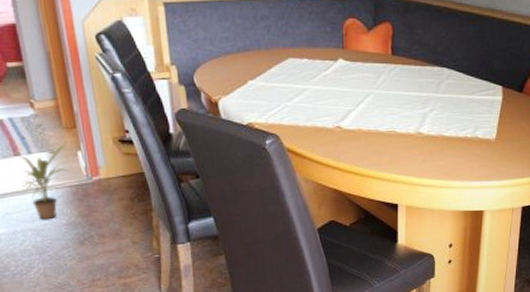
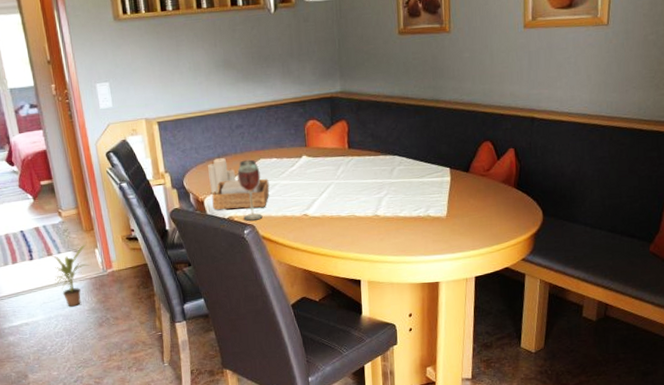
candle: none [224,51,258,96] -> present [207,156,236,195]
napkin holder: none [228,81,298,116] -> present [212,179,270,210]
wineglass: none [260,58,289,129] -> present [237,159,263,221]

